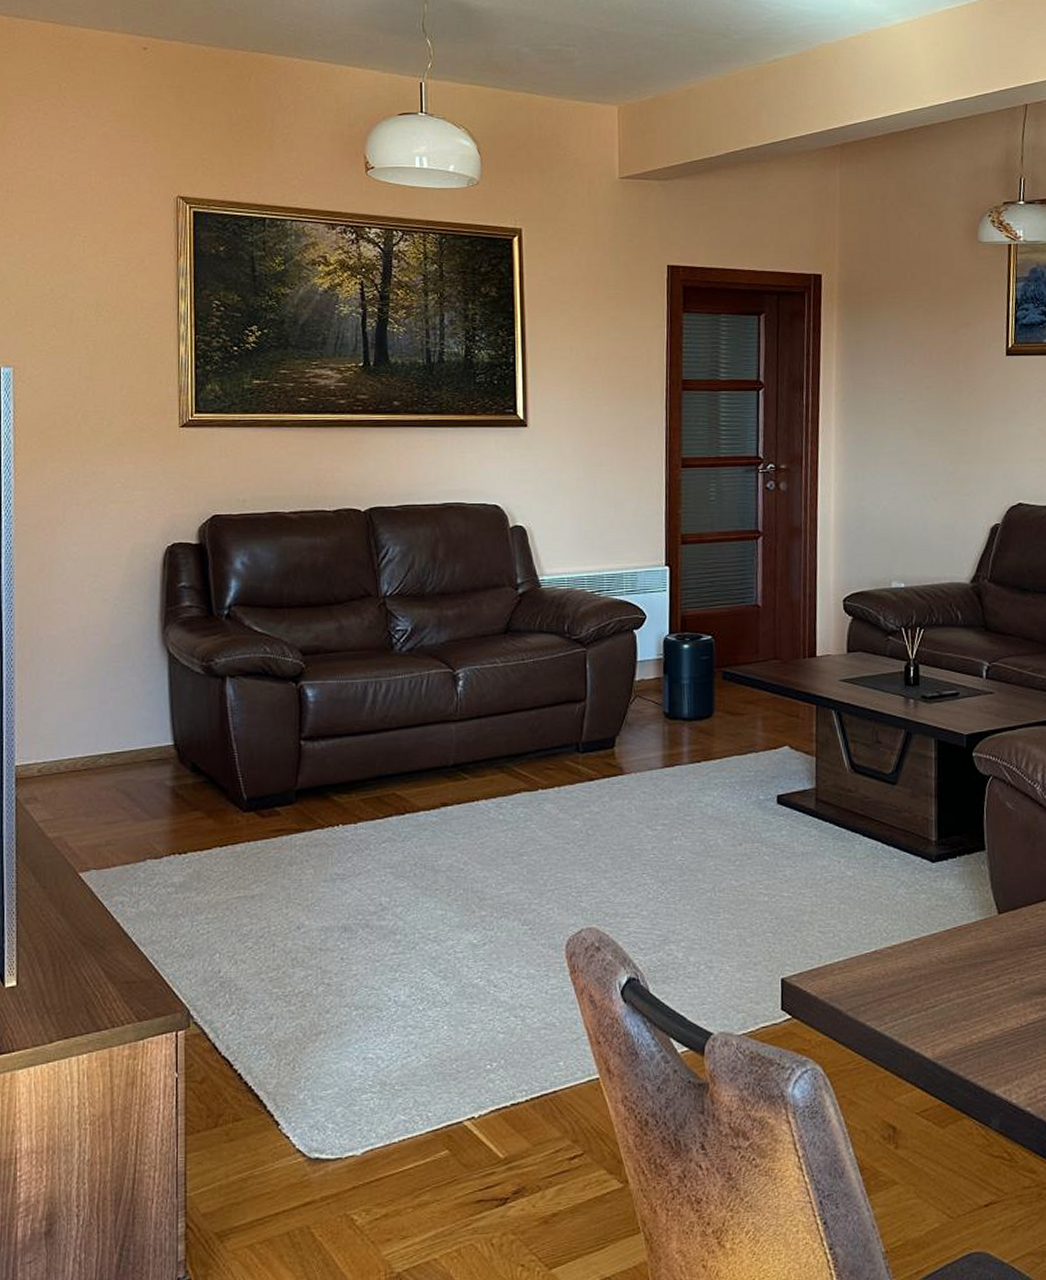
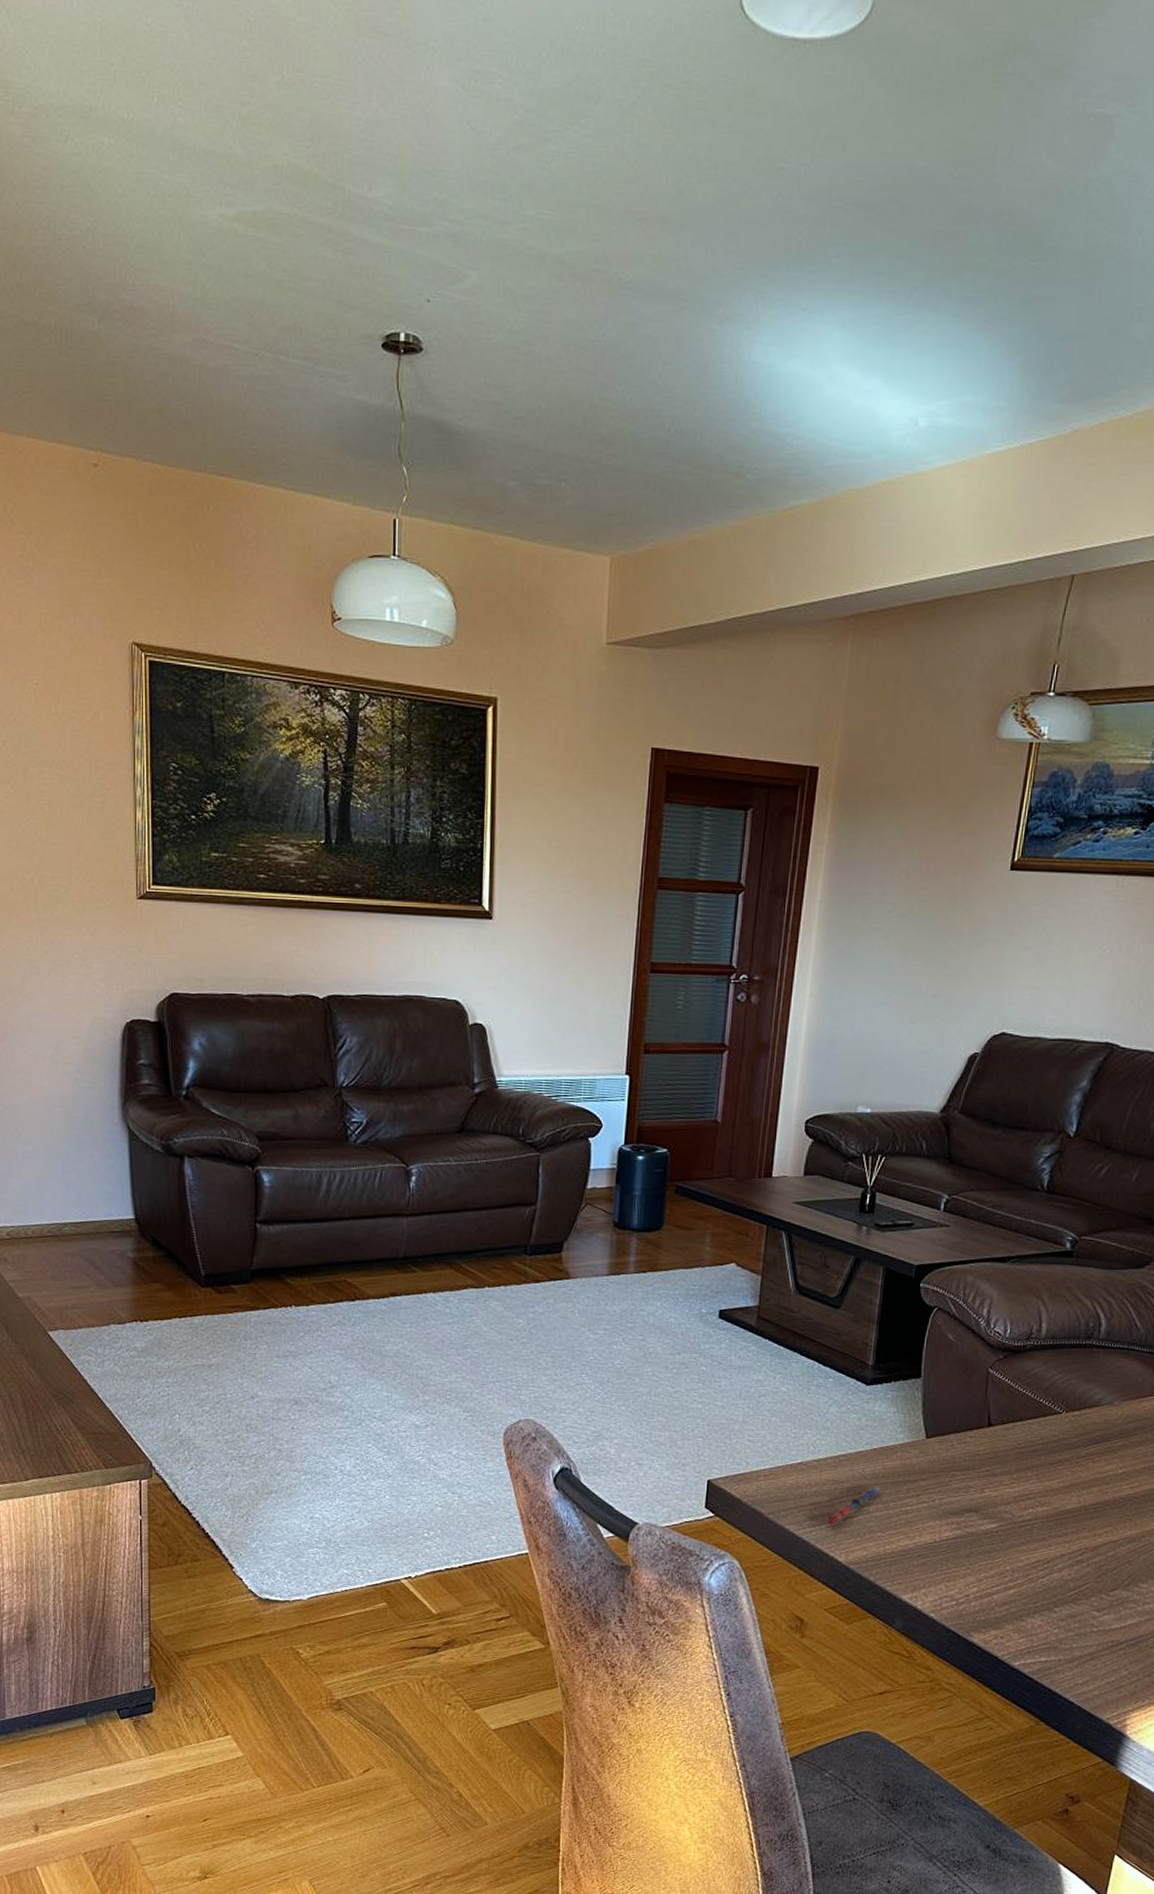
pen: none [906,970,962,1017] -> present [825,1486,883,1525]

